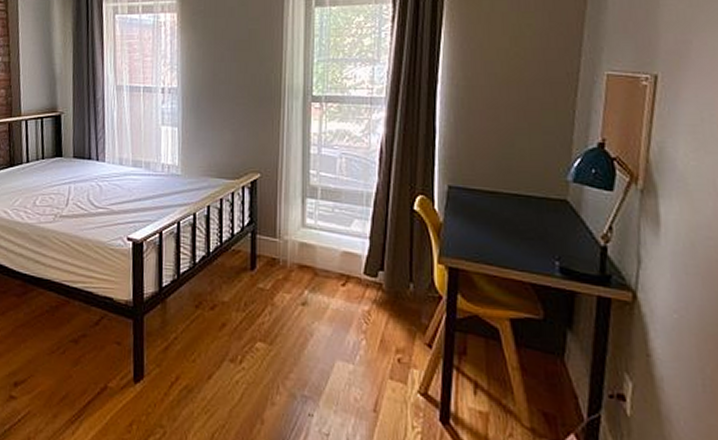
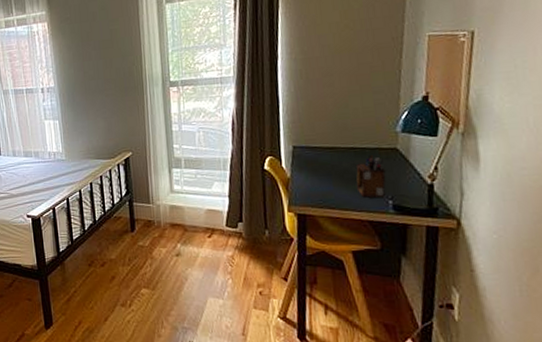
desk organizer: none [518,204,553,258] -> present [356,154,386,199]

